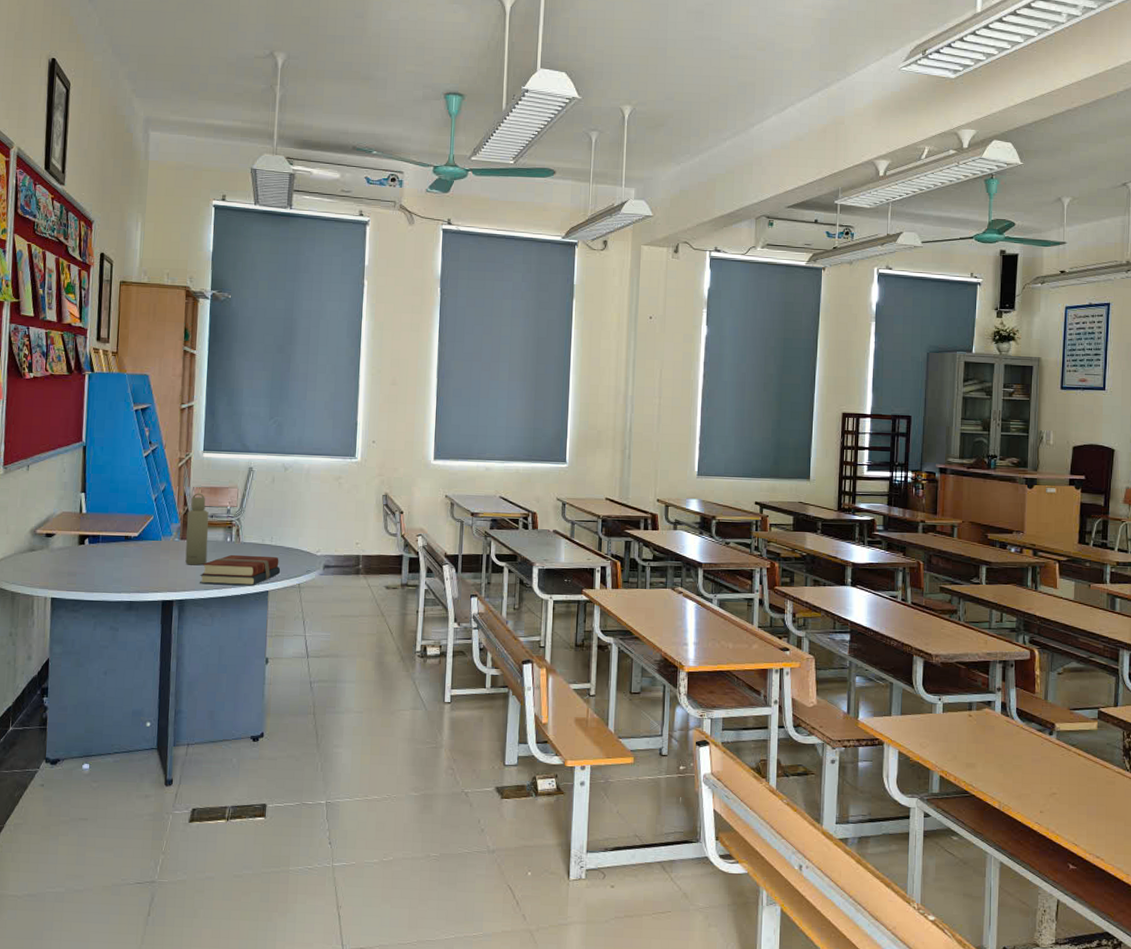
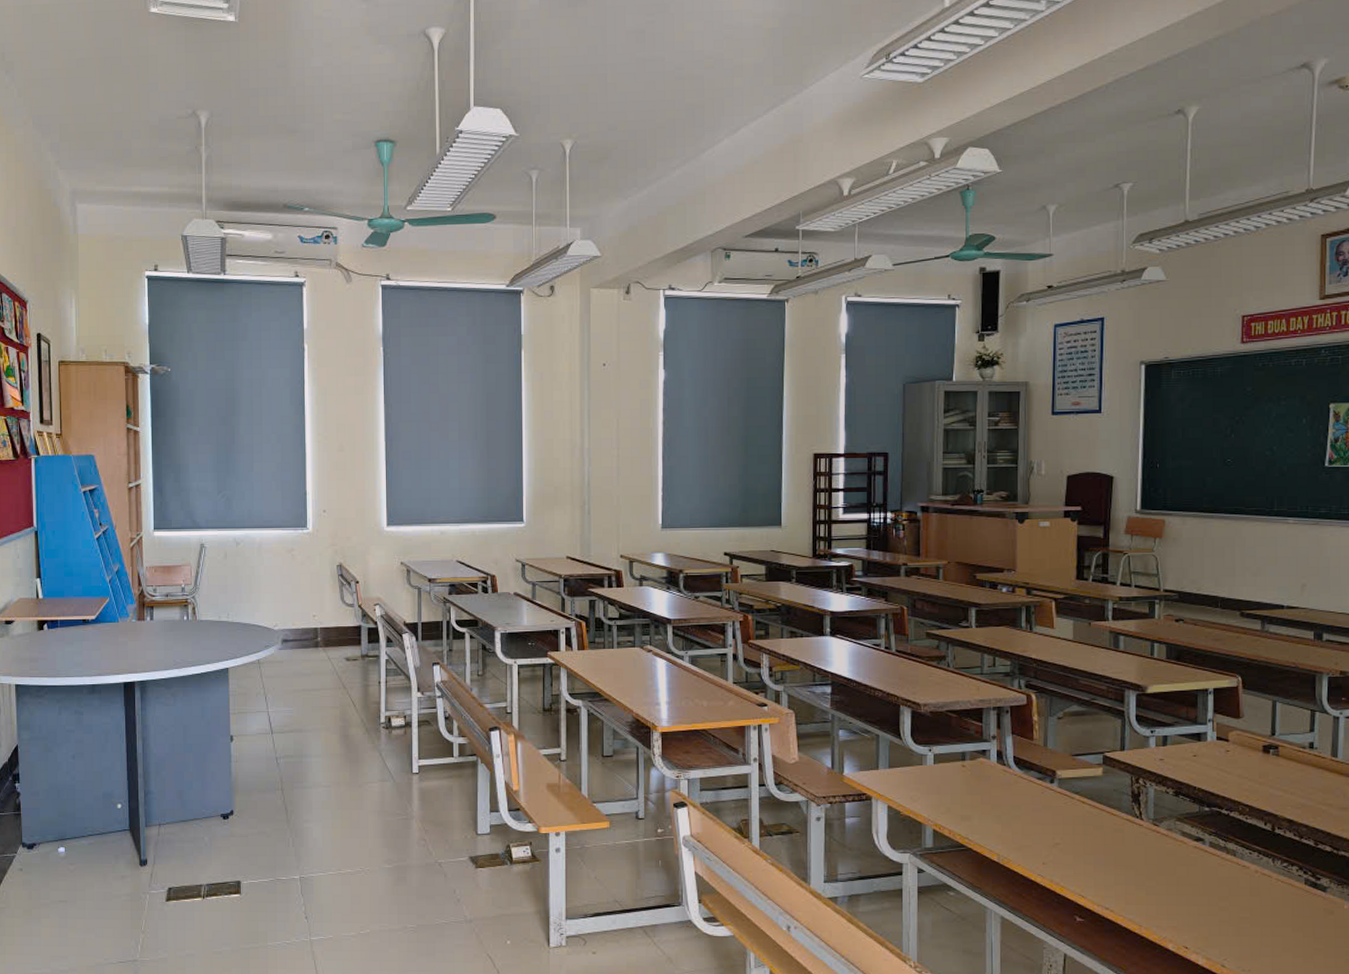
bottle: present [185,493,209,566] -> none [142,572,165,646]
books: present [199,554,281,585] -> none [158,633,239,663]

